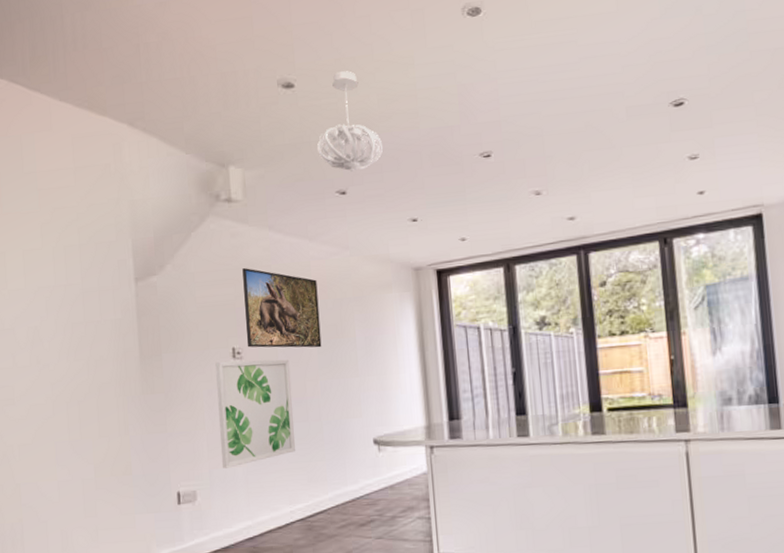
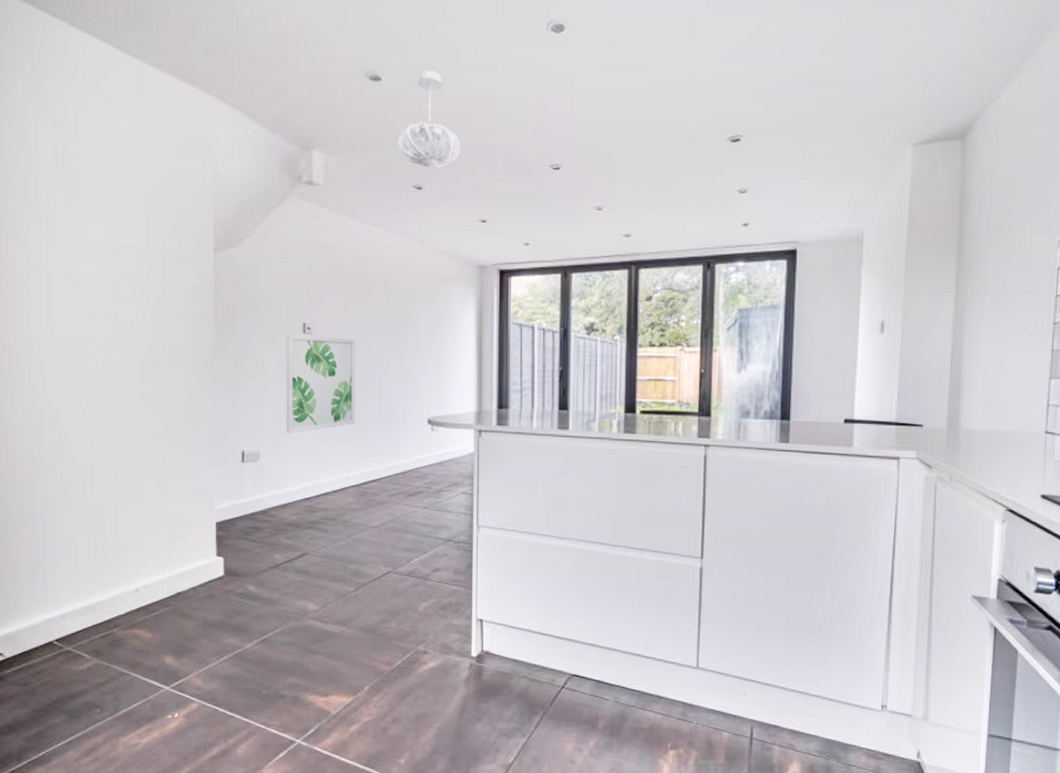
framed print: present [242,268,322,348] -> none [317,249,388,331]

